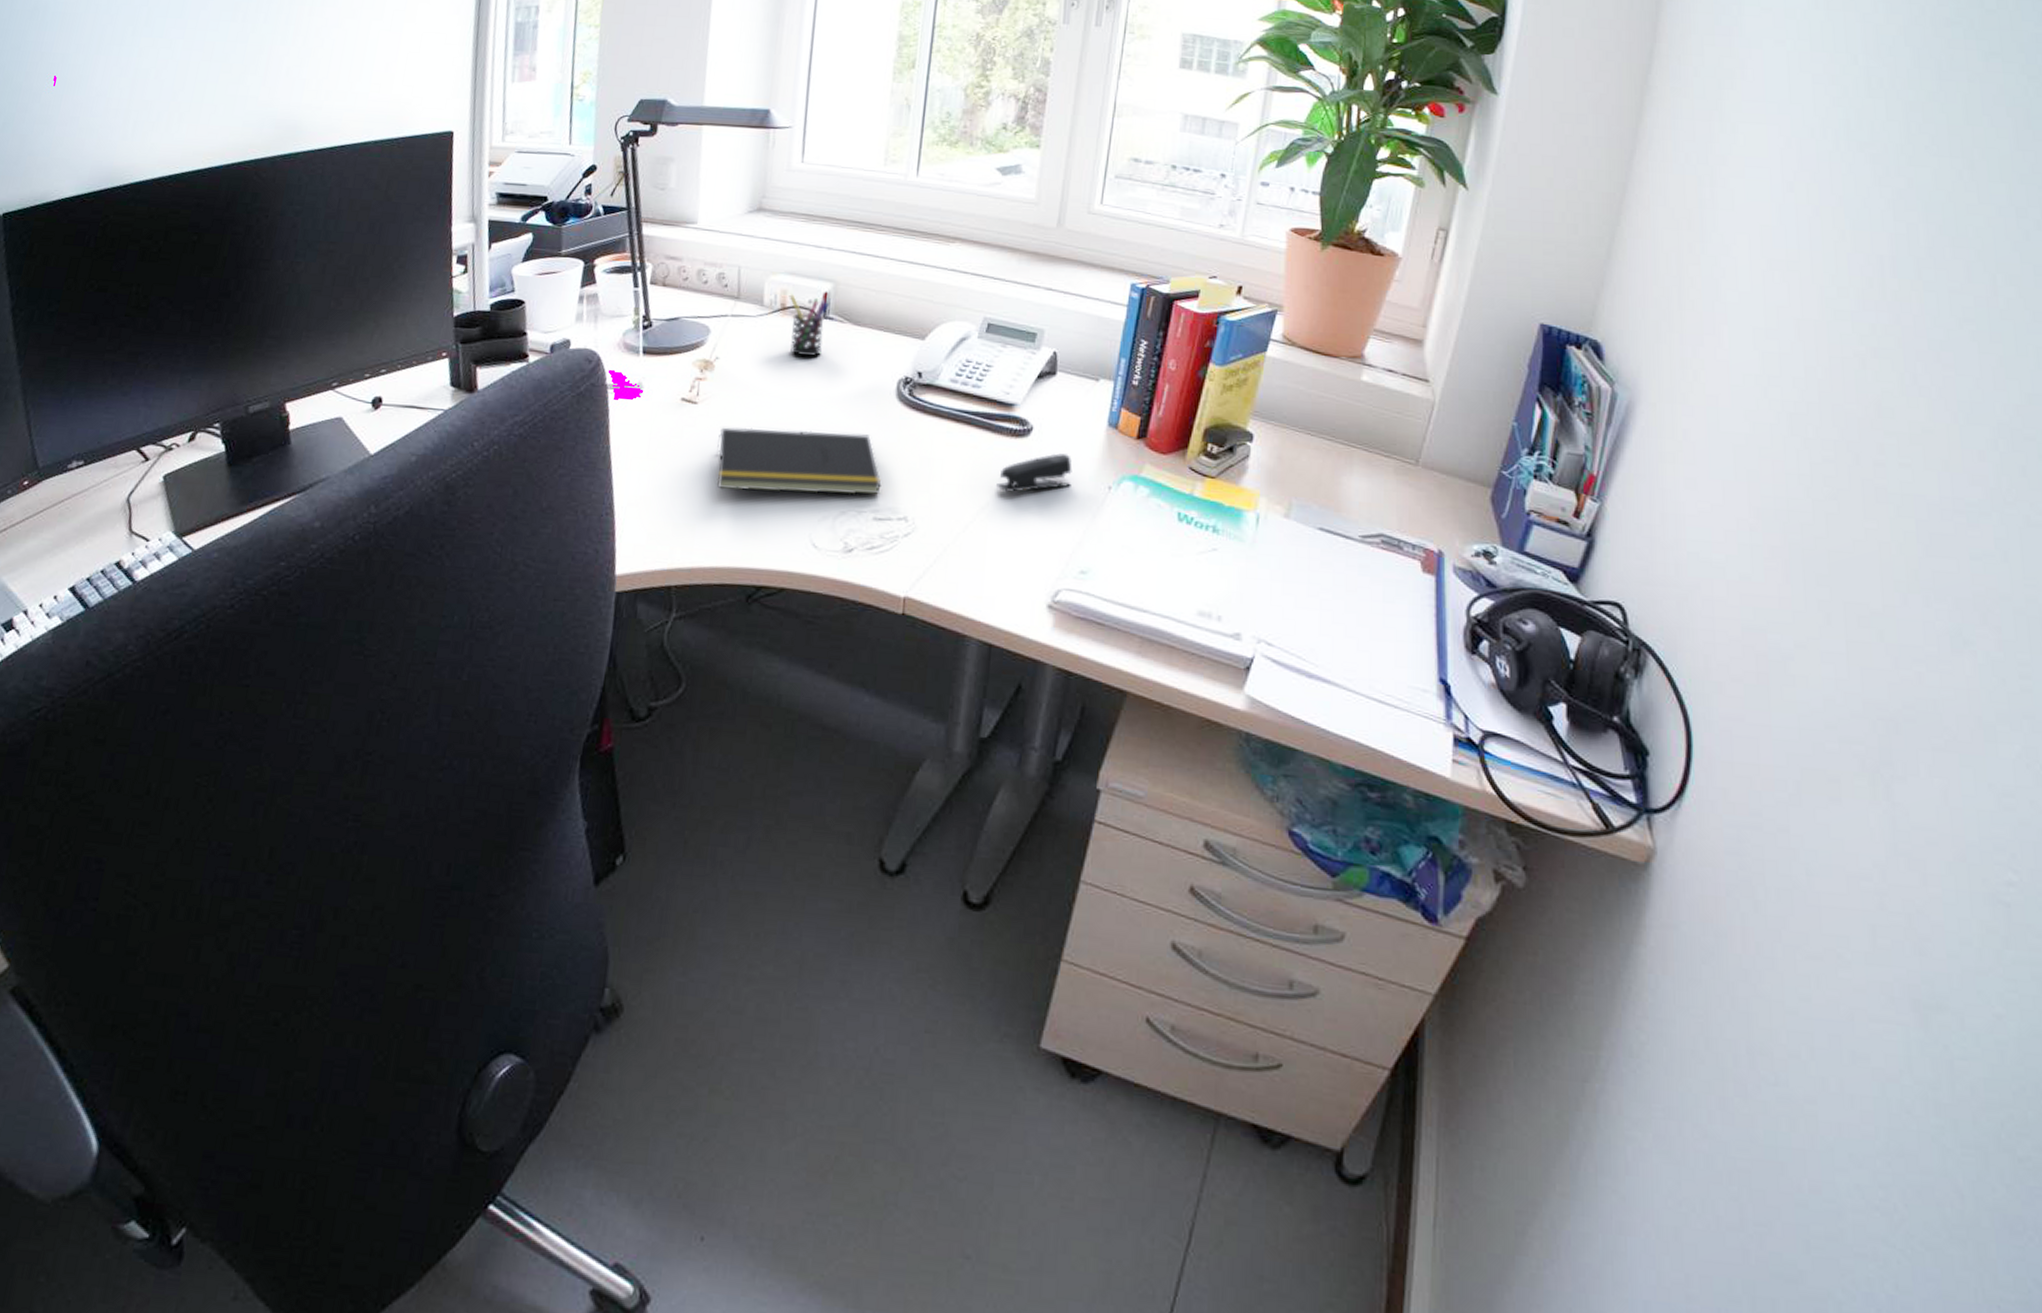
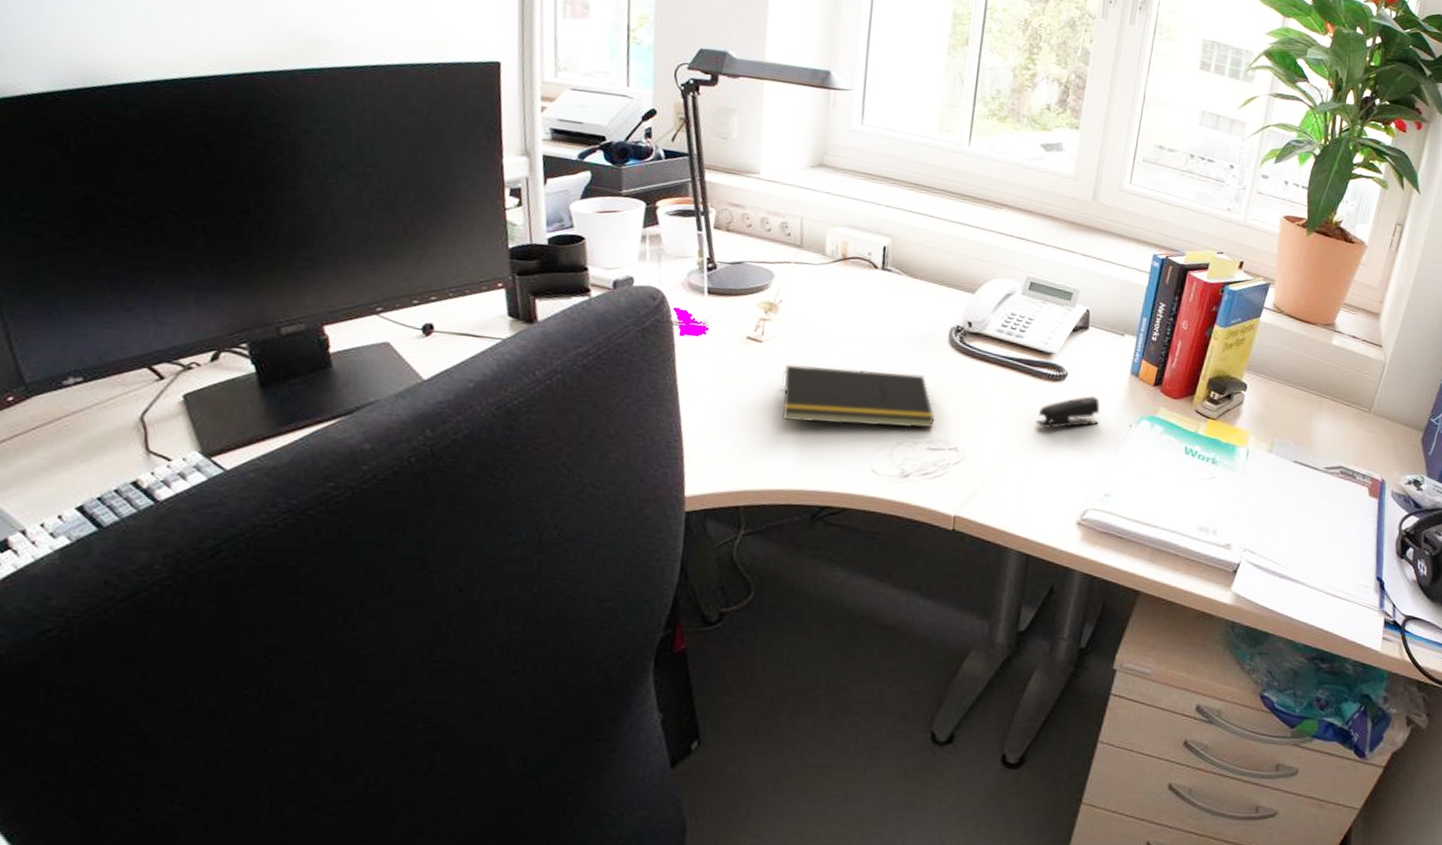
pen holder: present [789,292,829,356] -> none [849,246,887,304]

